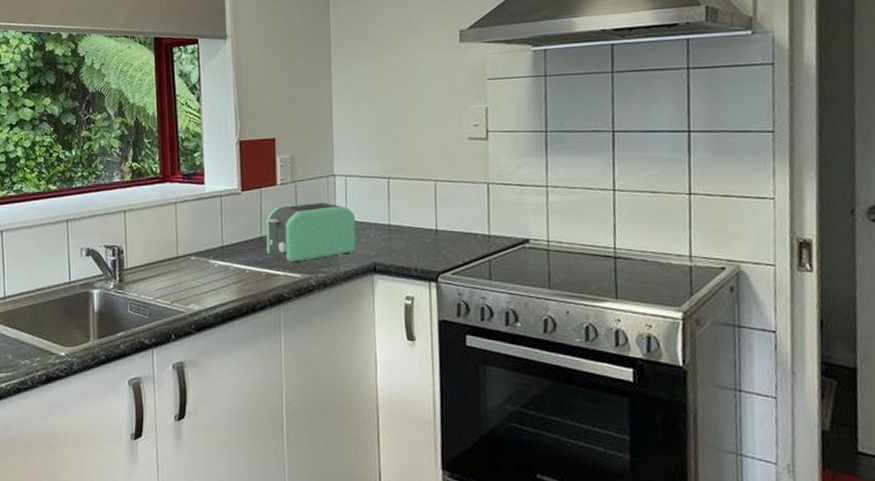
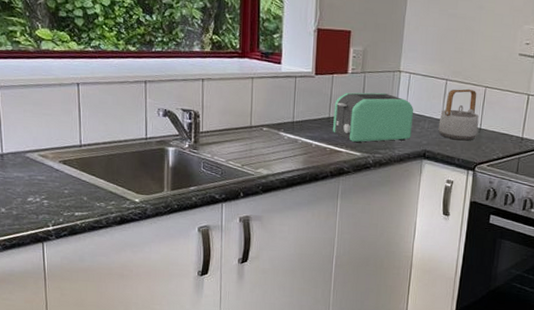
teapot: none [386,185,434,247] -> present [438,88,479,141]

